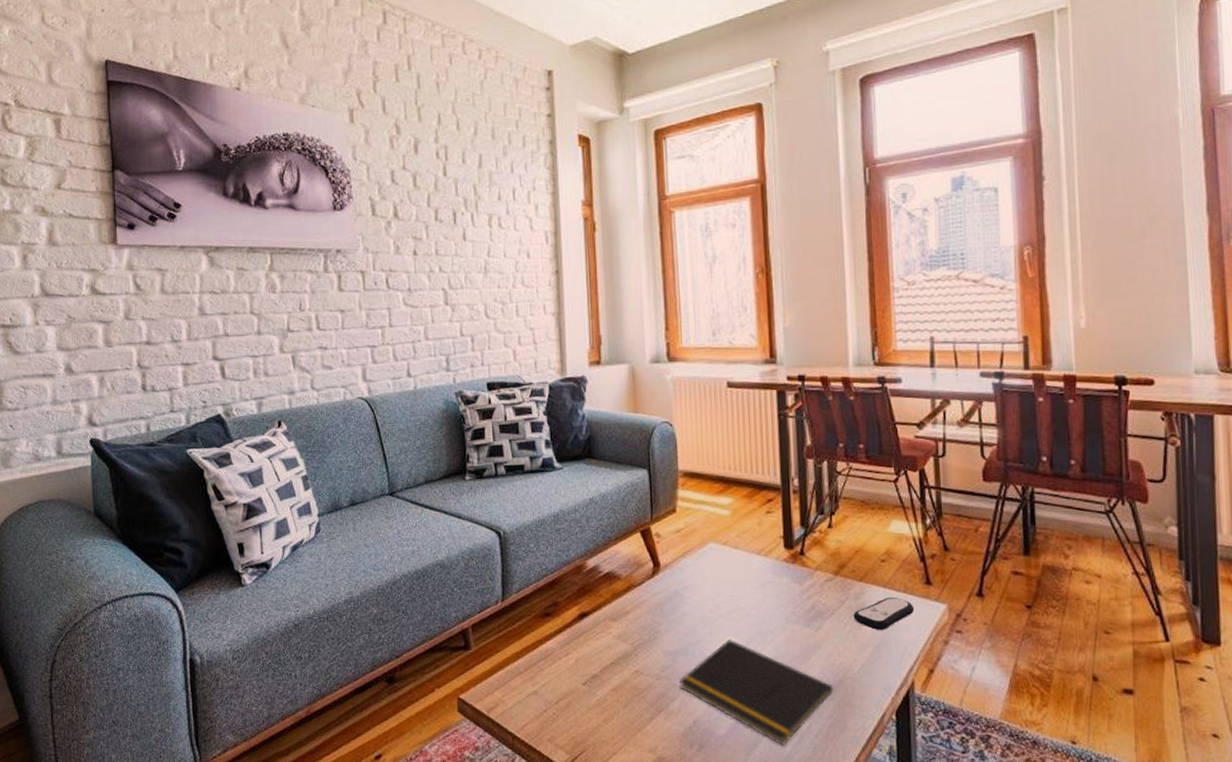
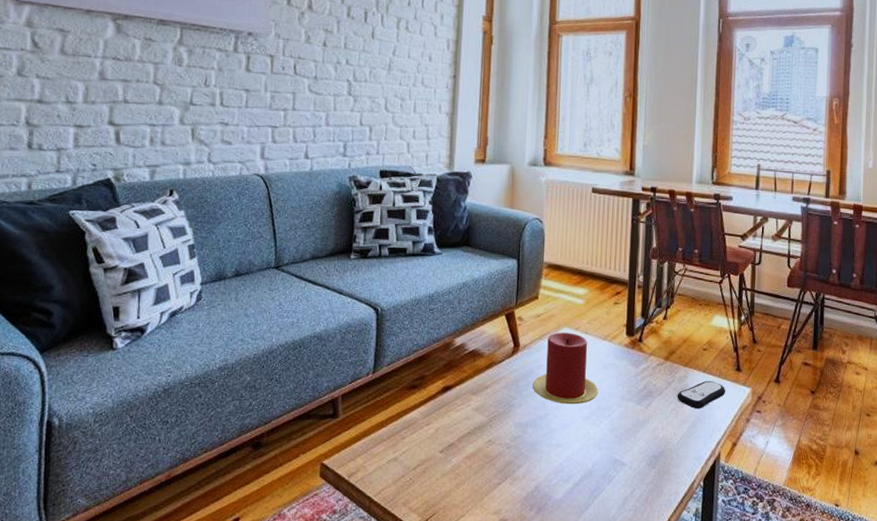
candle: none [678,548,757,629] -> present [532,333,598,405]
notepad: present [679,638,834,746] -> none [526,413,656,508]

